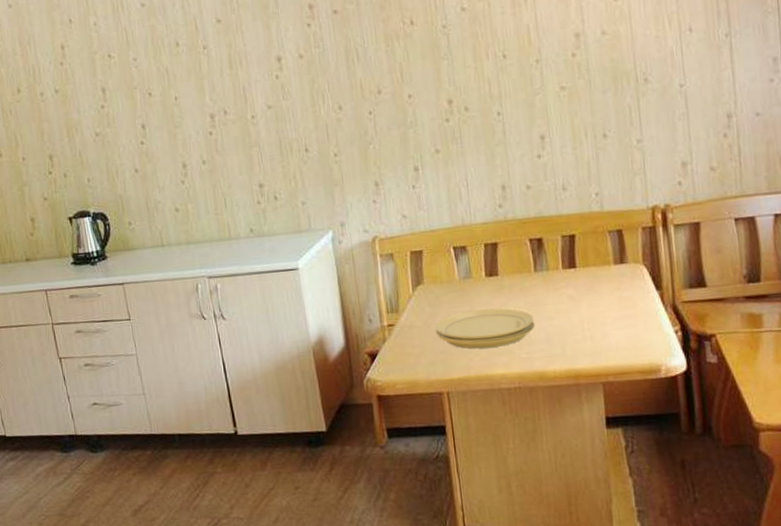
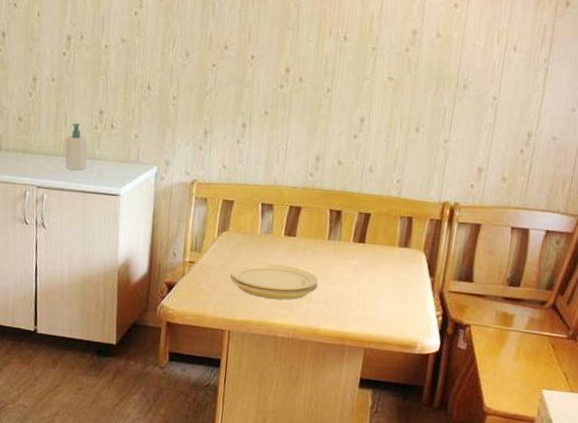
soap bottle: none [229,202,257,253] -> present [65,123,88,171]

